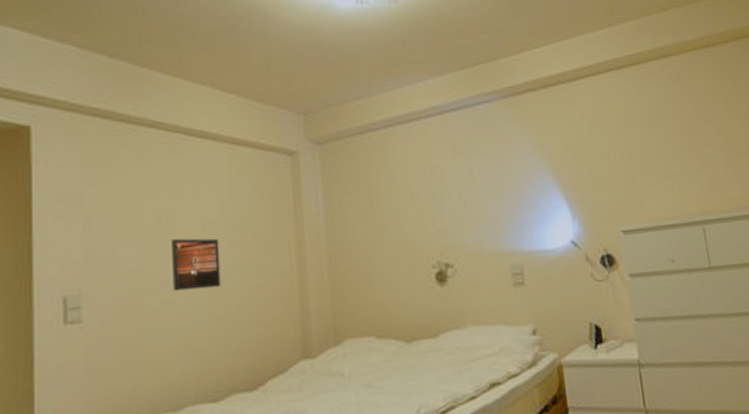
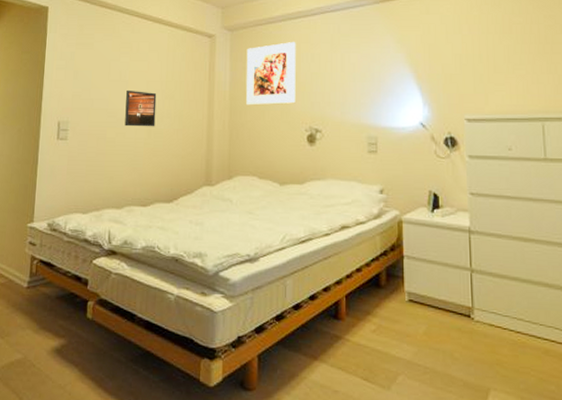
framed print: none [343,153,416,243] -> present [245,42,296,106]

